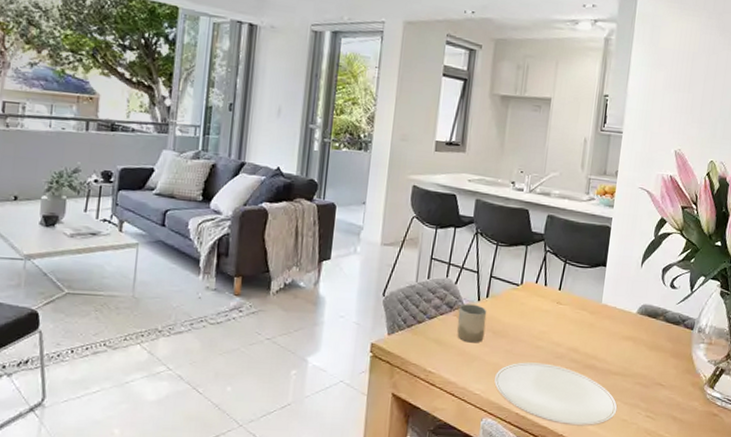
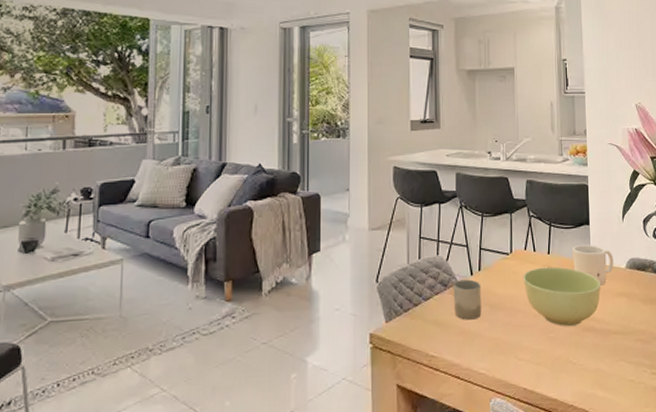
plate: present [494,362,618,427] -> none [498,331,623,395]
bowl: none [530,302,609,361] -> present [523,266,601,326]
mug: none [583,284,626,327] -> present [571,244,614,286]

